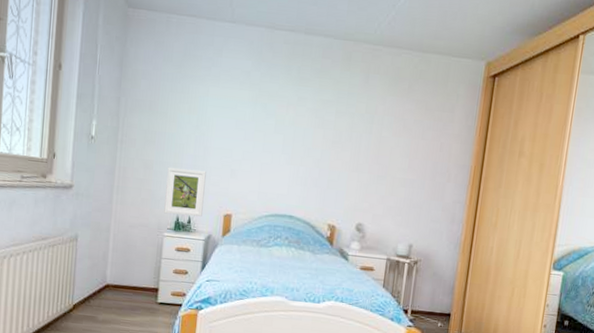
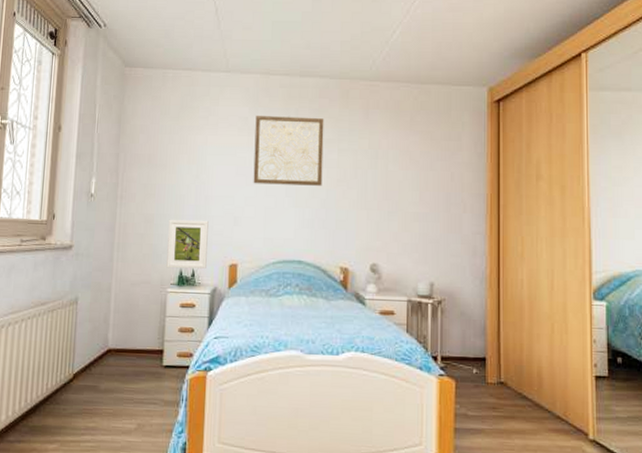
wall art: none [251,71,325,146] -> present [253,116,324,186]

